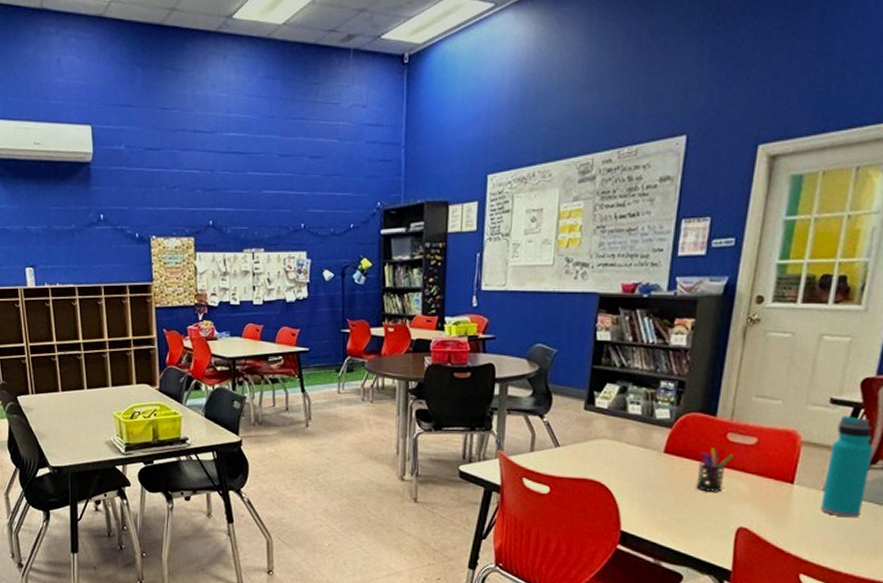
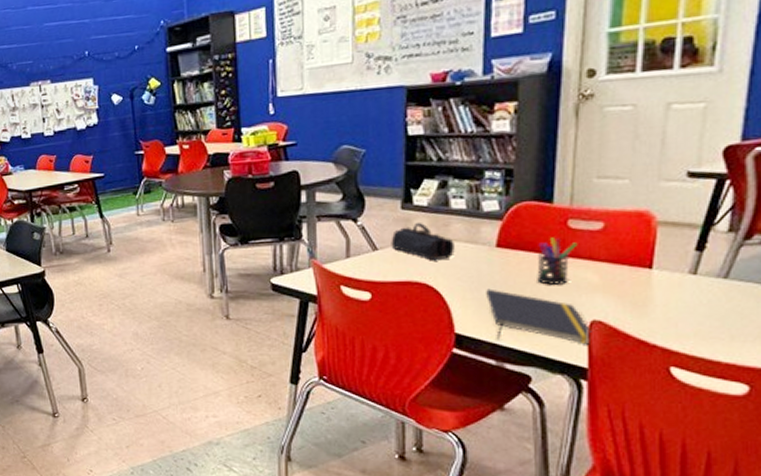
pencil case: none [572,424,628,461] -> present [391,223,455,261]
notepad: none [651,491,738,549] -> present [486,288,592,345]
water bottle: present [820,416,873,518] -> none [688,188,745,301]

